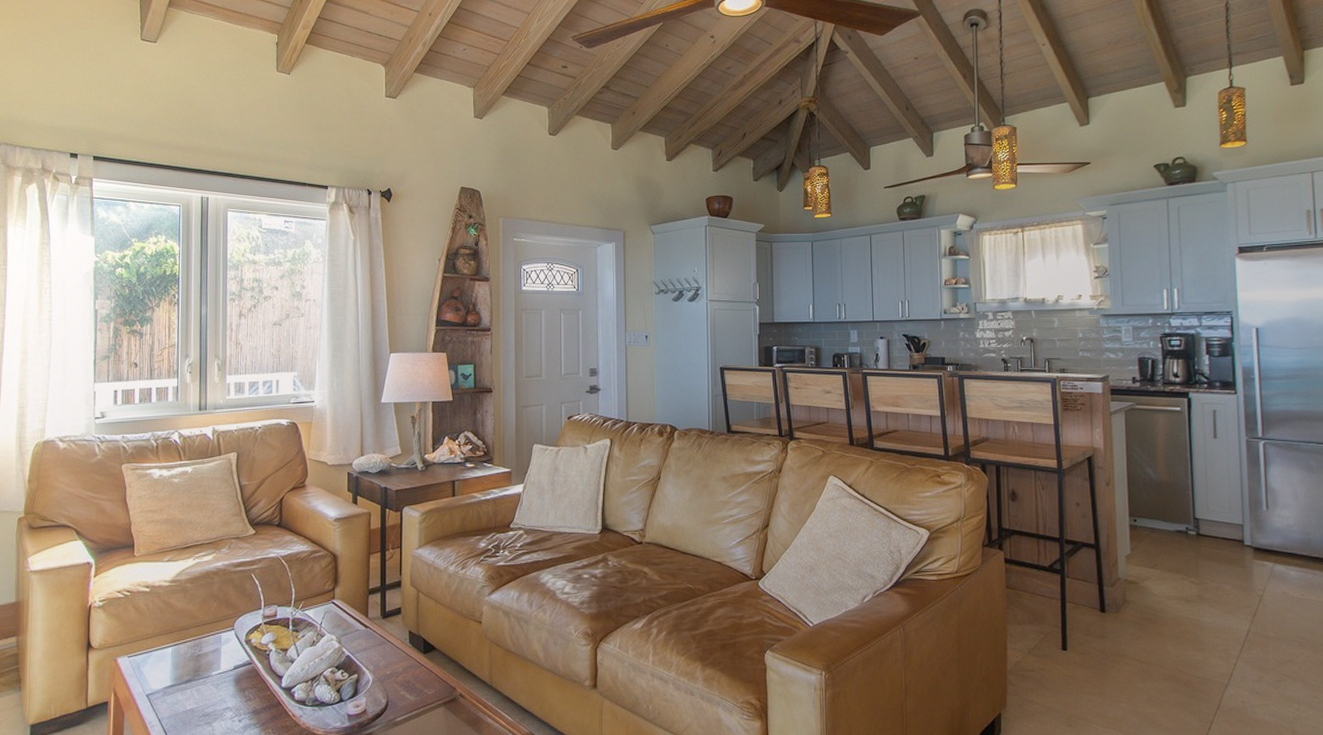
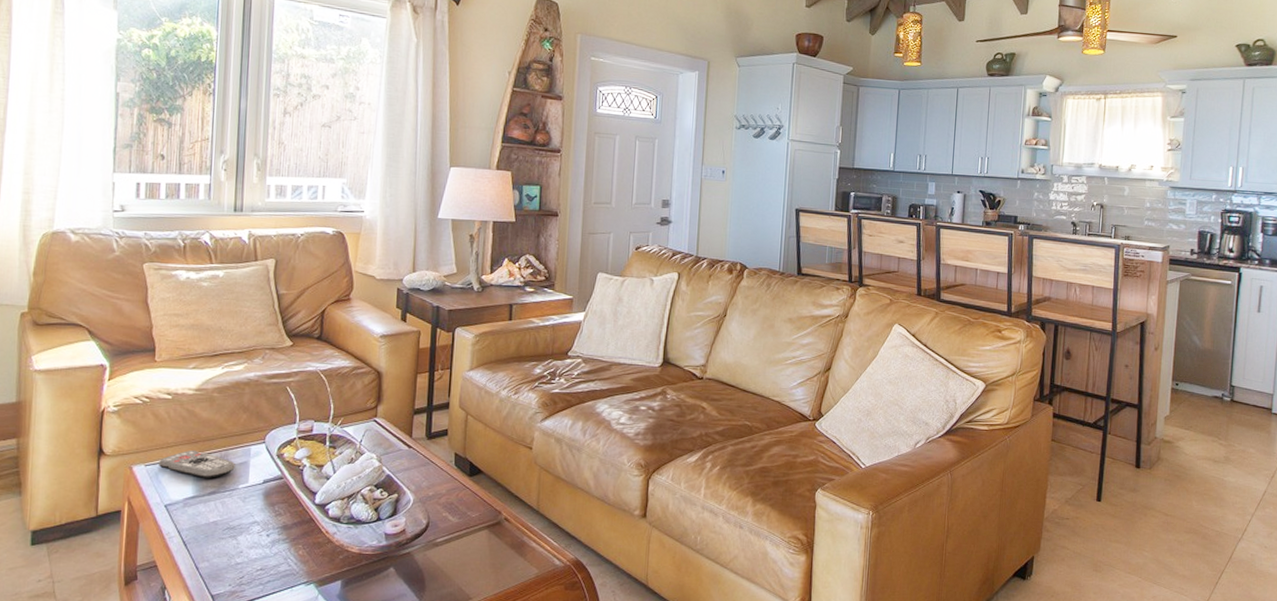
remote control: none [140,639,208,667] -> present [159,449,235,478]

